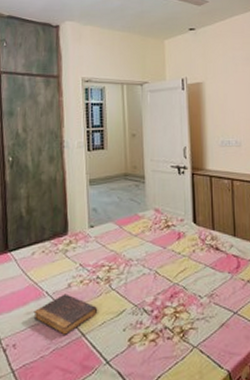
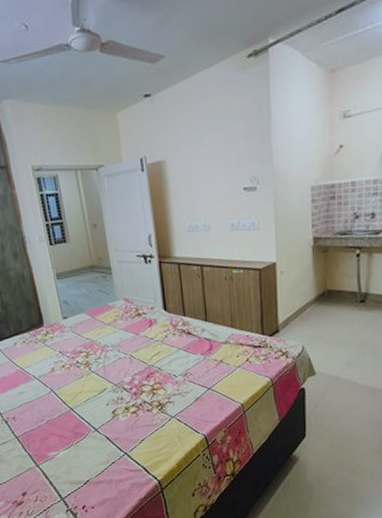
book: present [33,293,98,337] -> none [25,376,82,411]

